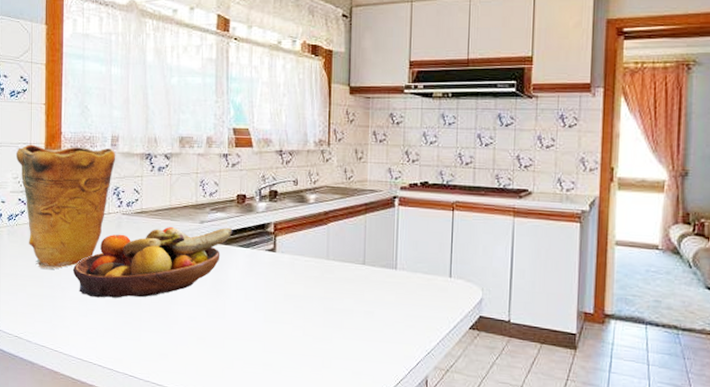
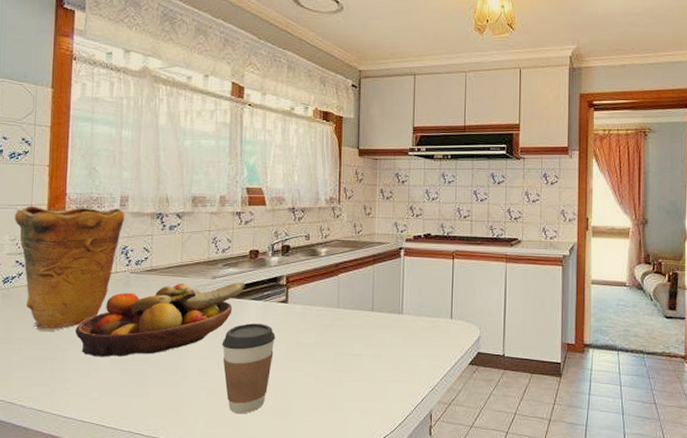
coffee cup: none [210,271,263,365] -> present [222,323,275,414]

